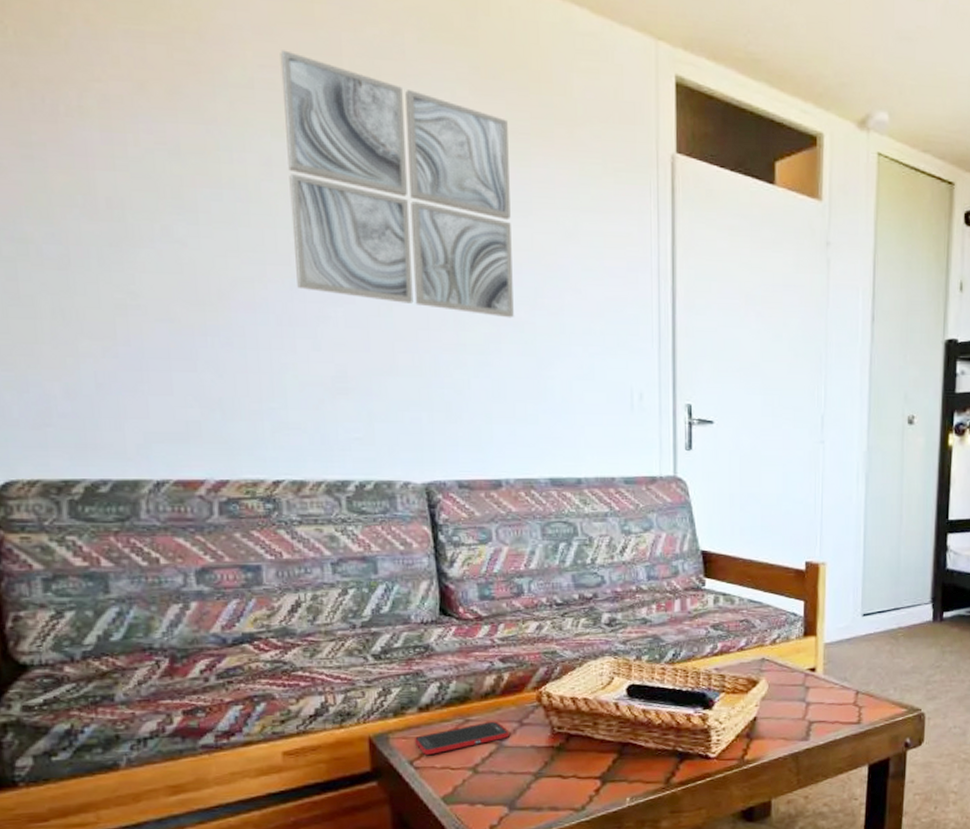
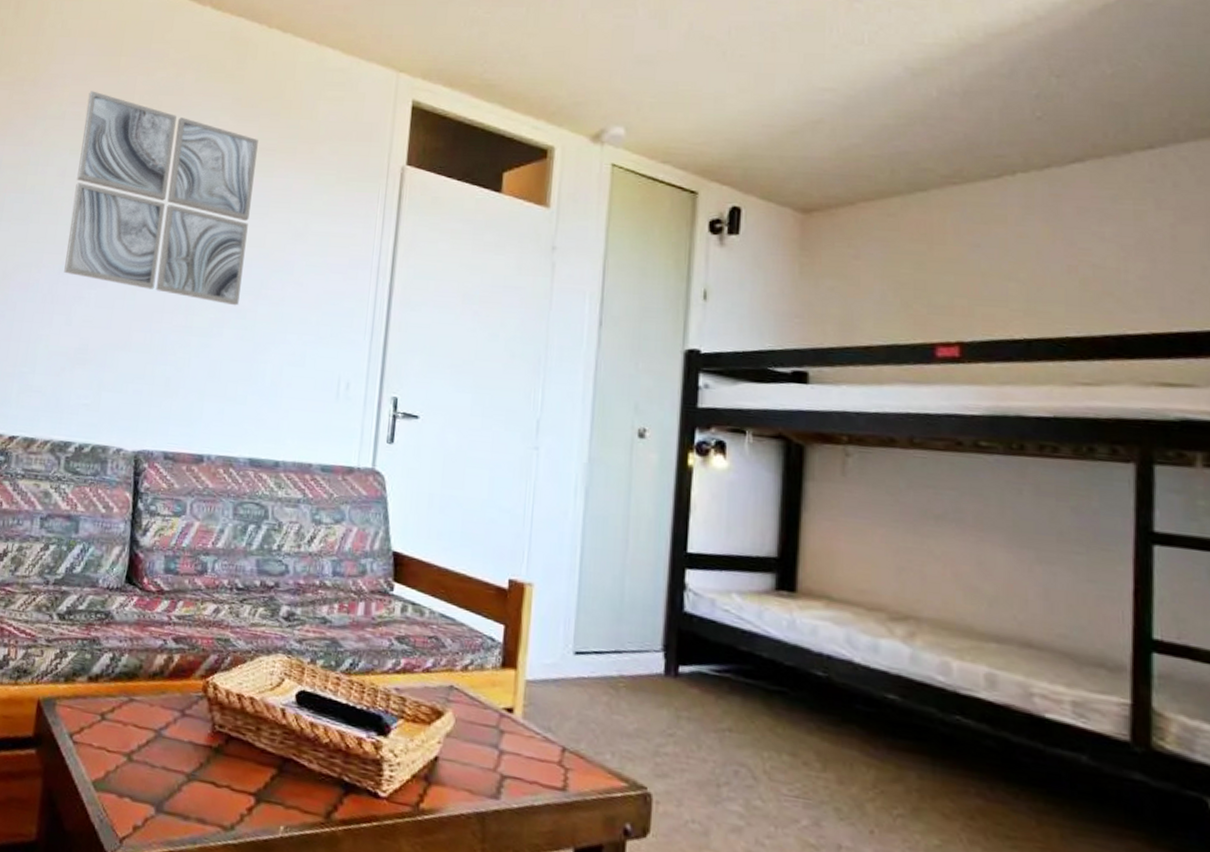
cell phone: present [414,721,509,755] -> none [77,704,170,731]

